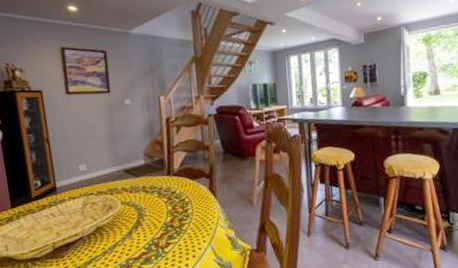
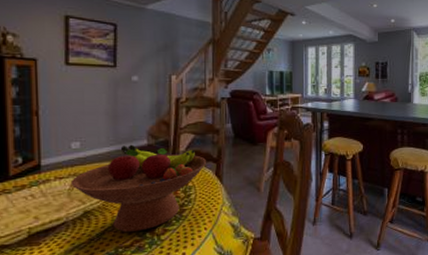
fruit bowl: none [82,164,200,247] -> present [70,144,207,233]

